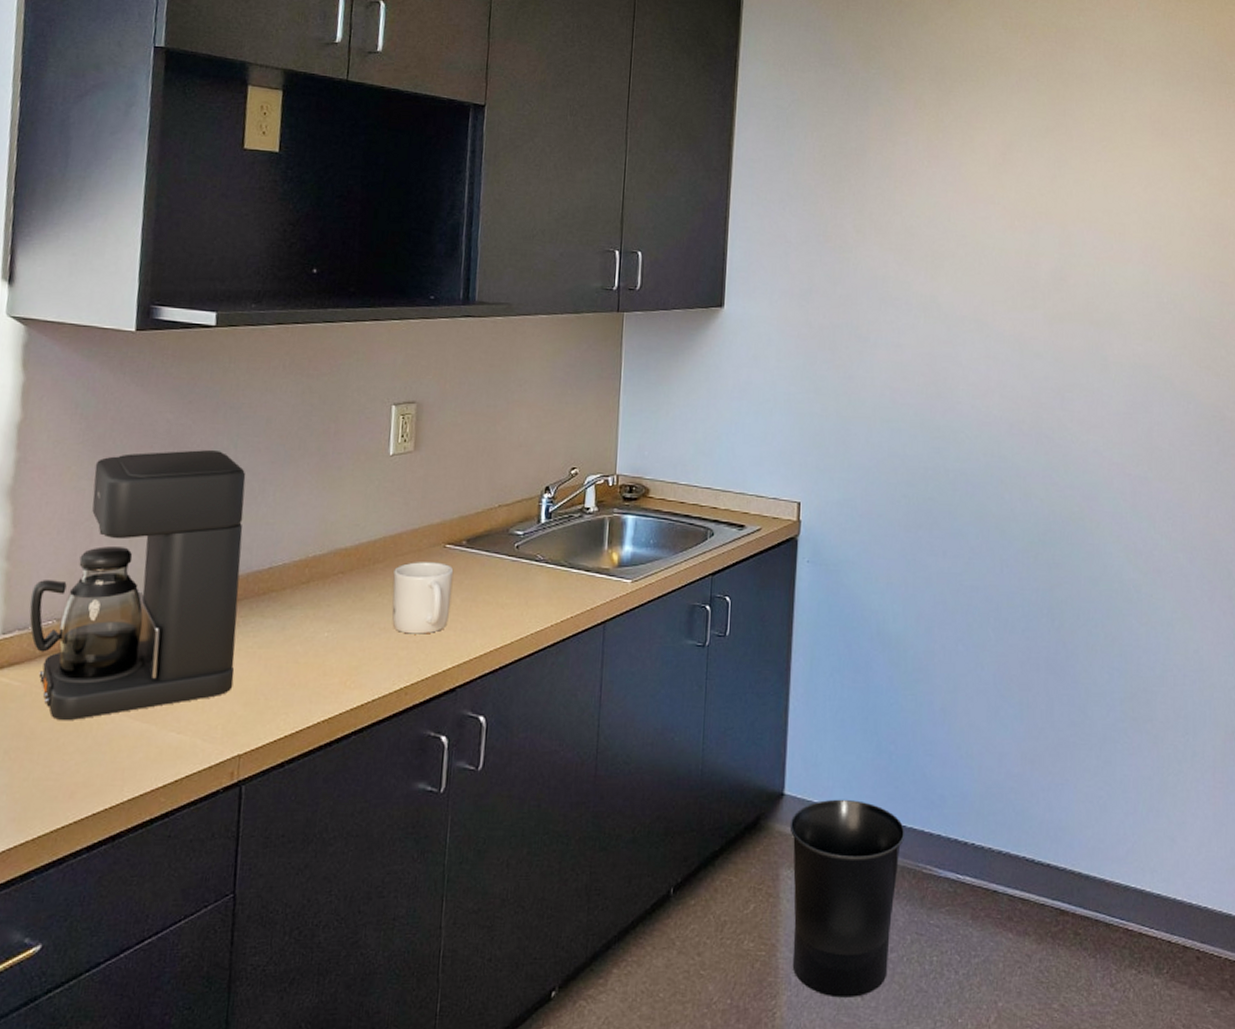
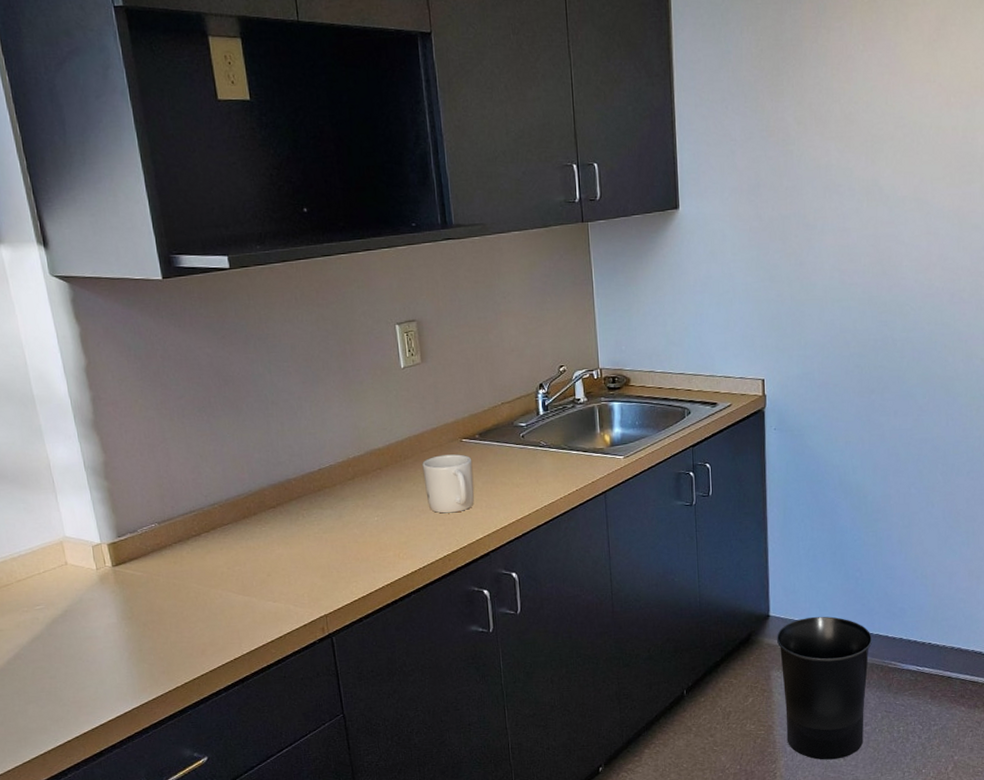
coffee maker: present [29,450,246,720] -> none [132,376,310,598]

